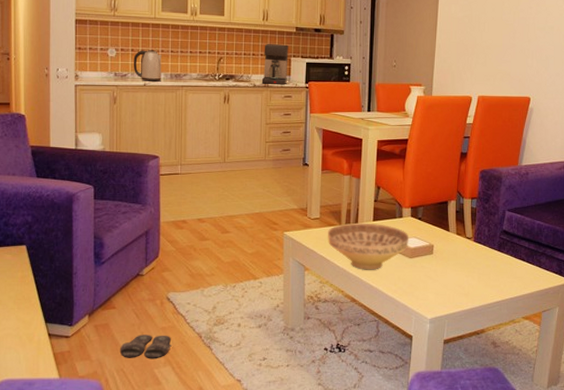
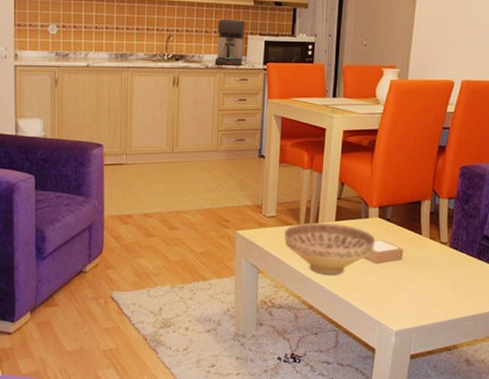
slippers: present [120,335,172,358] -> none [63,334,116,360]
kettle: present [133,49,162,82] -> none [75,26,106,62]

